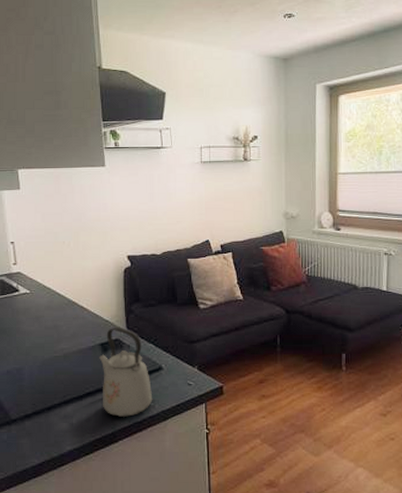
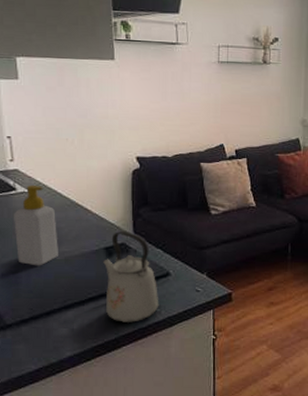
soap bottle: none [17,287,58,363] -> present [14,185,58,266]

